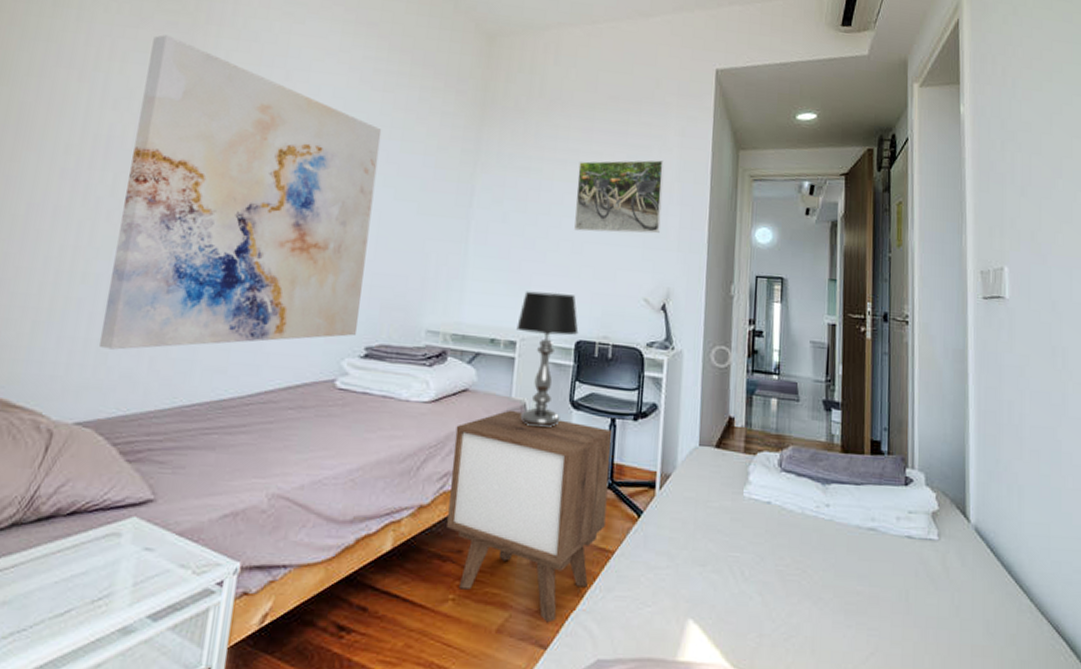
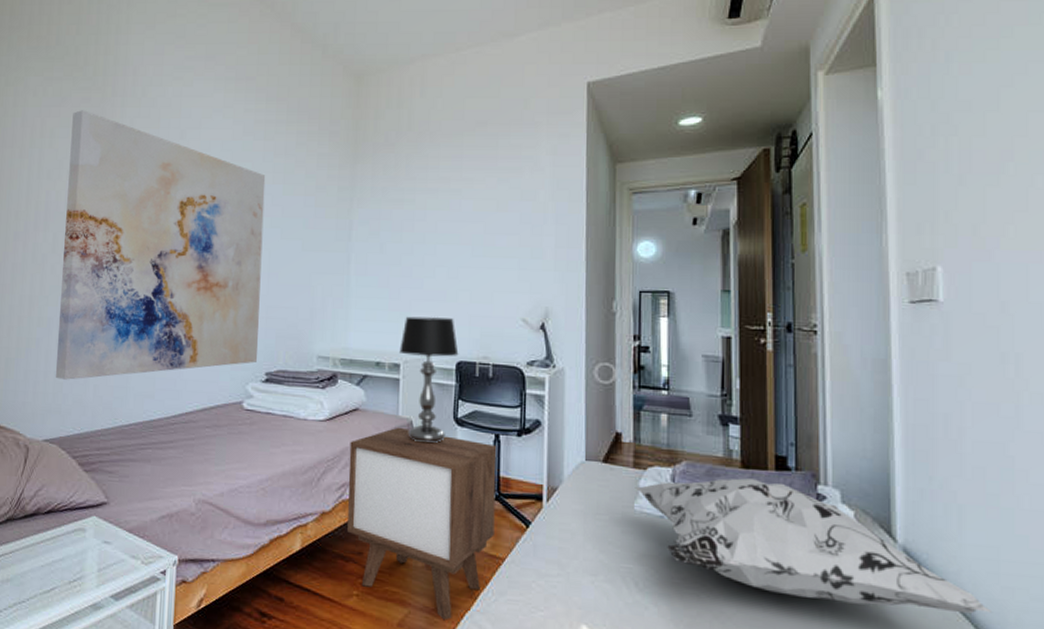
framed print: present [574,160,665,234] -> none [448,181,537,257]
decorative pillow: none [745,462,1045,588] -> present [635,478,993,614]

